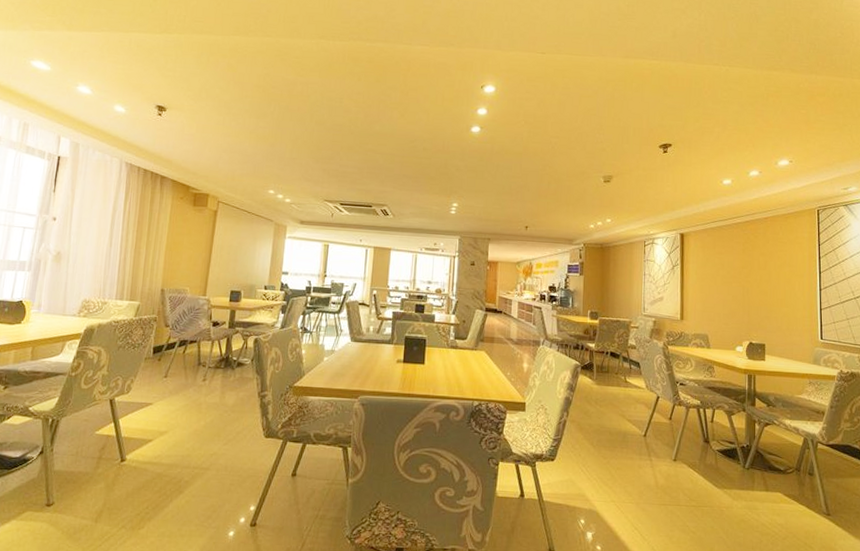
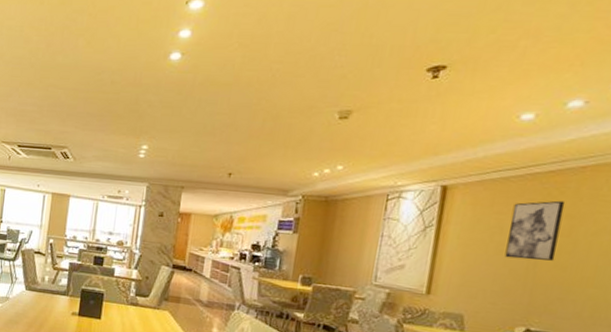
wall art: none [727,243,759,289] -> present [504,200,566,261]

